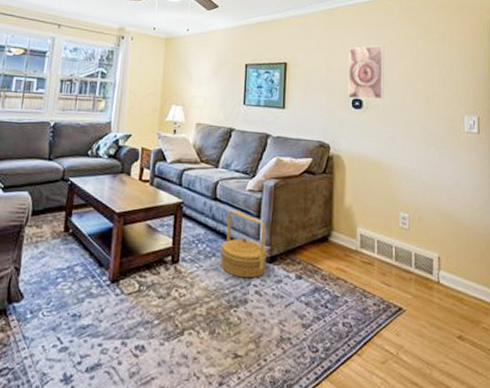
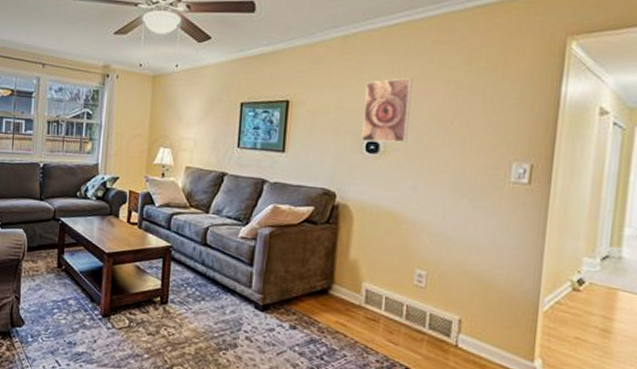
woven basket: present [220,209,268,279] -> none [210,256,260,325]

